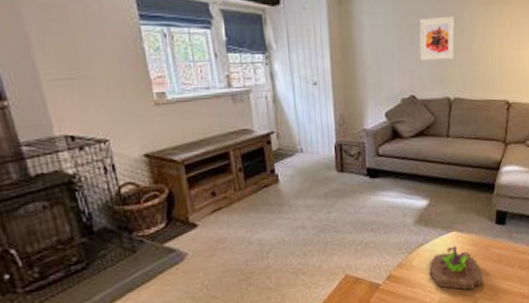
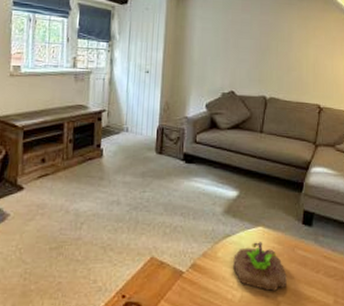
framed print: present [419,16,456,60] -> none [242,25,275,63]

